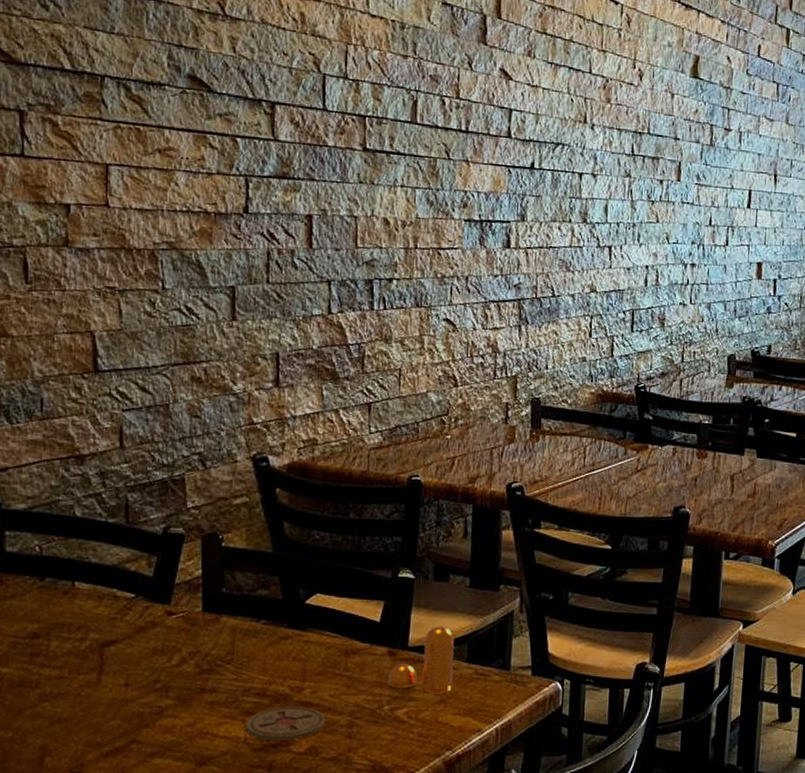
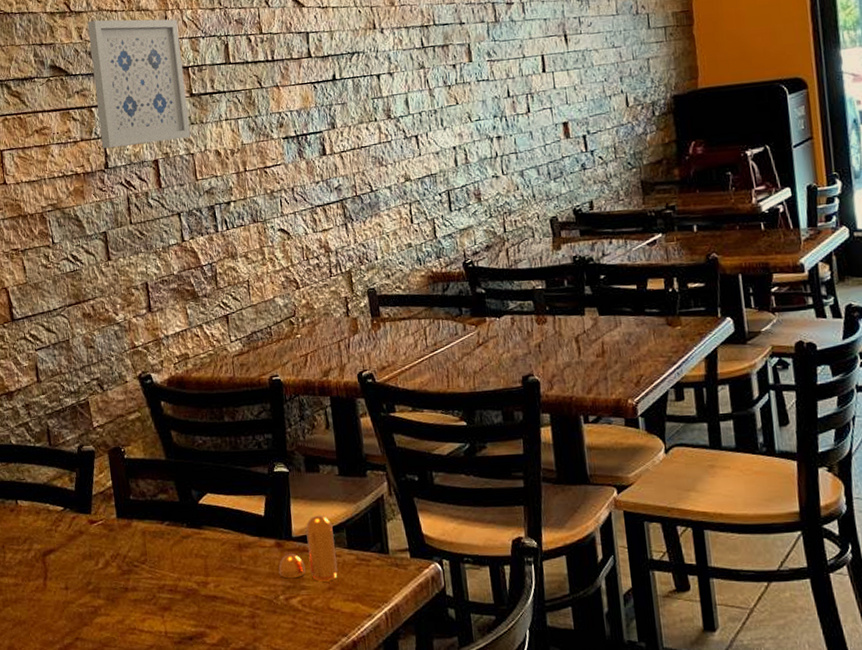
wall art: none [243,32,360,198] -> present [87,19,190,149]
coaster: present [245,706,326,741] -> none [164,600,231,633]

